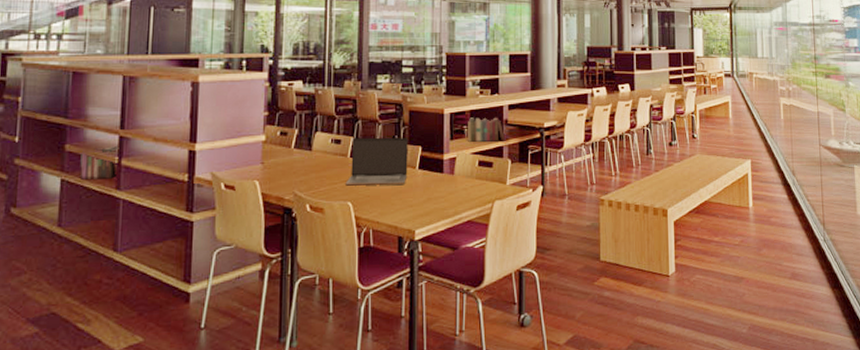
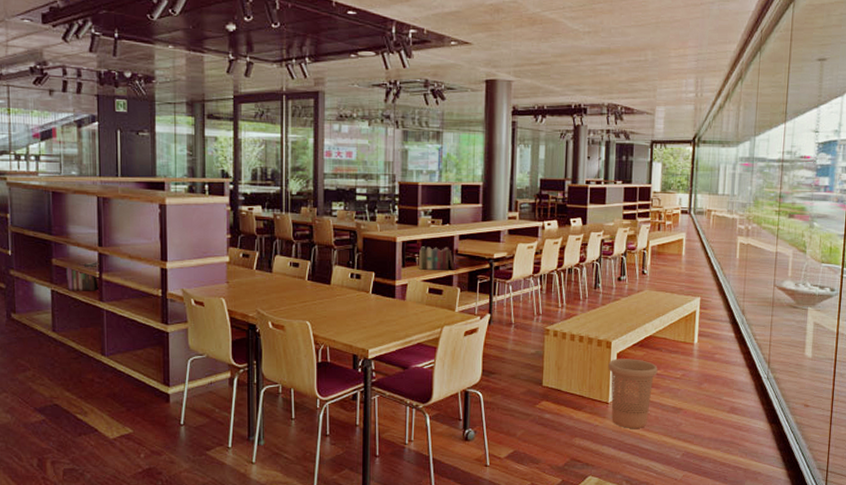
laptop: present [345,137,408,186] -> none [304,262,362,307]
trash bin: none [666,226,716,303] -> present [608,358,658,428]

